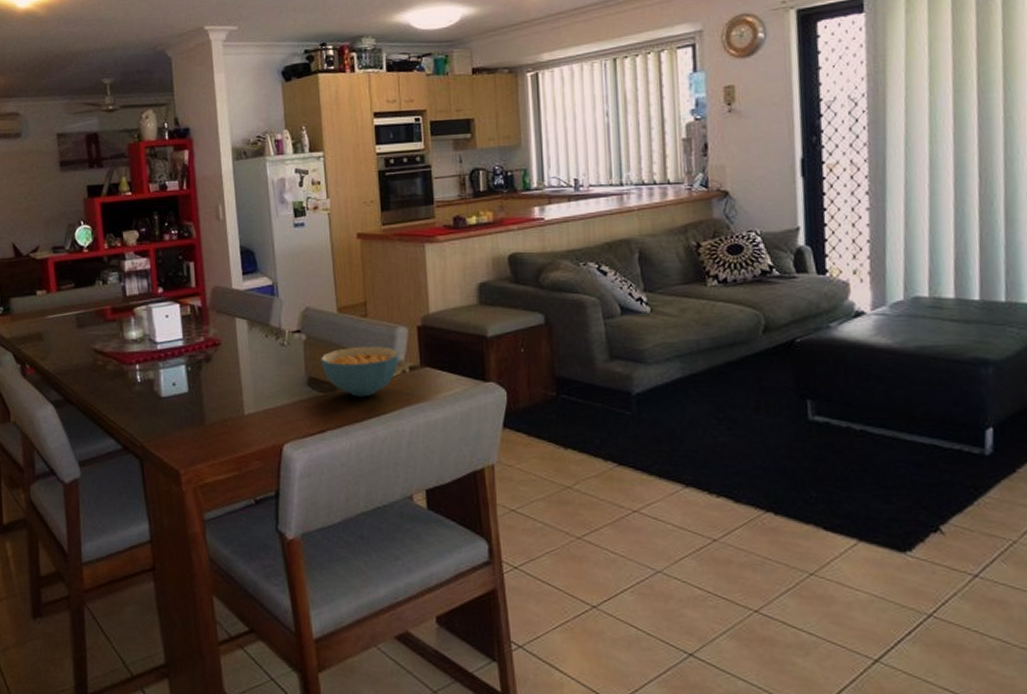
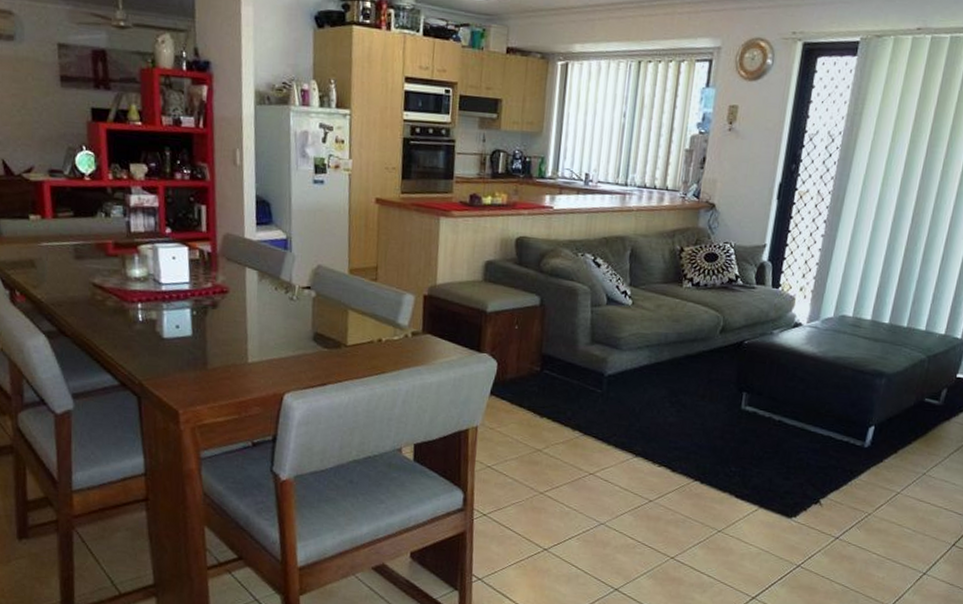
cereal bowl: present [321,346,399,397] -> none [328,308,404,356]

